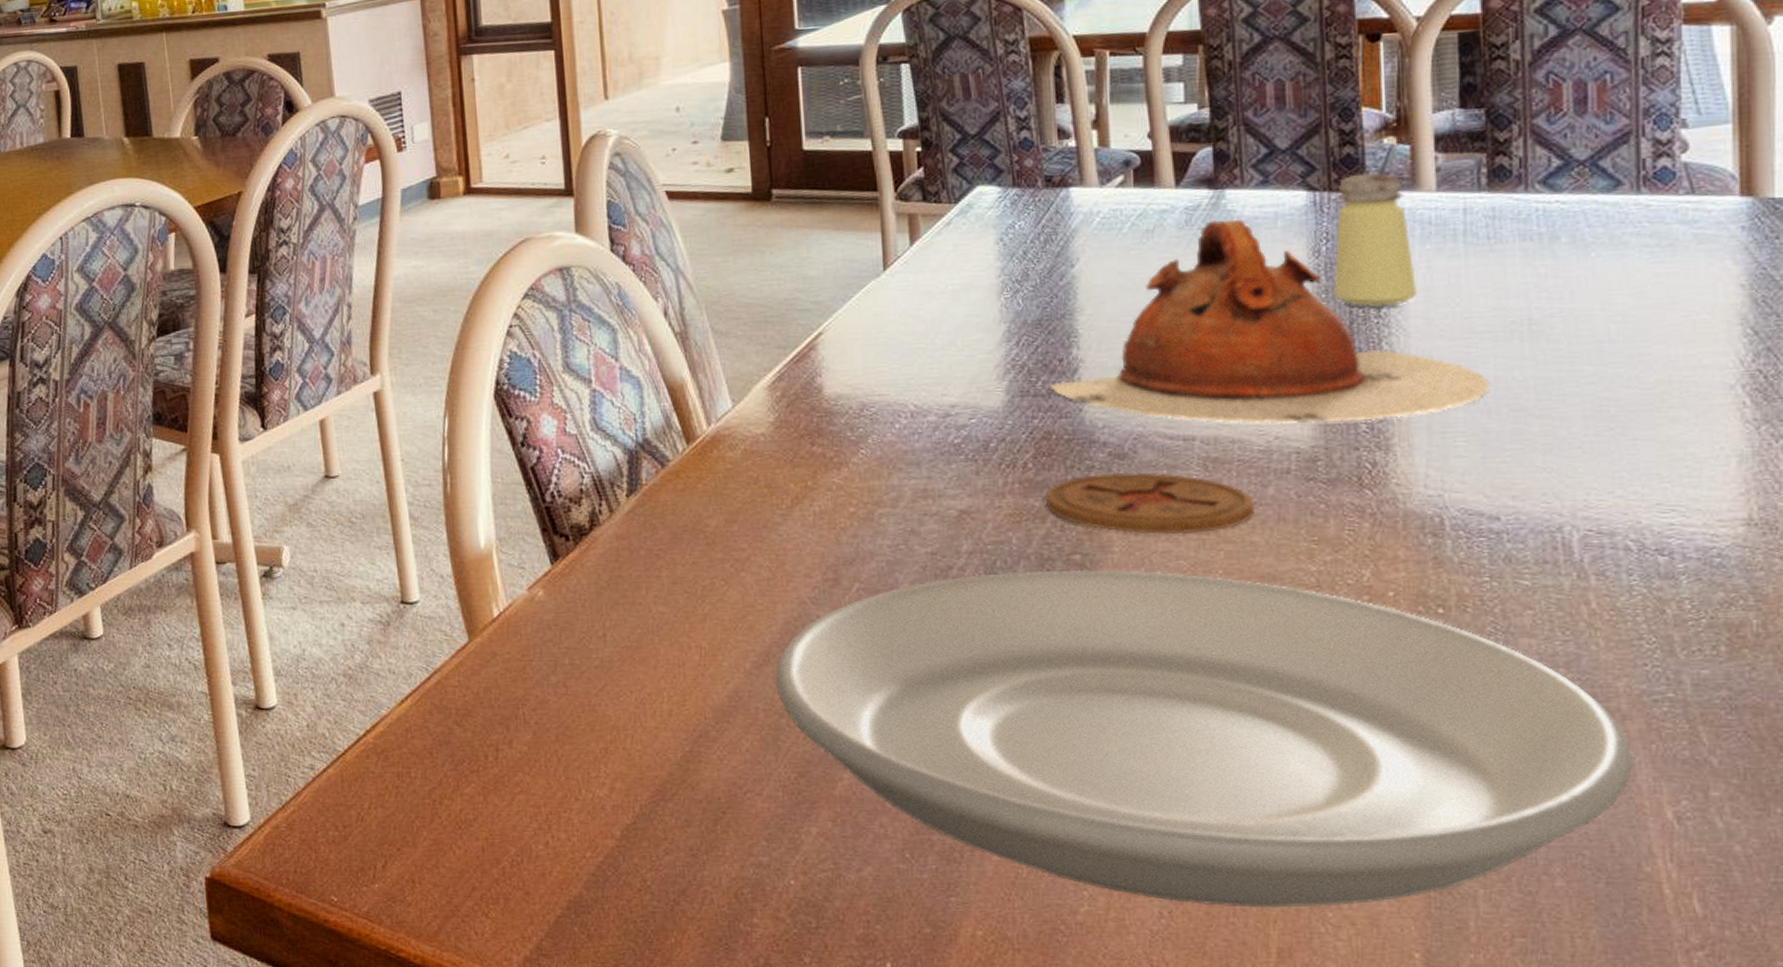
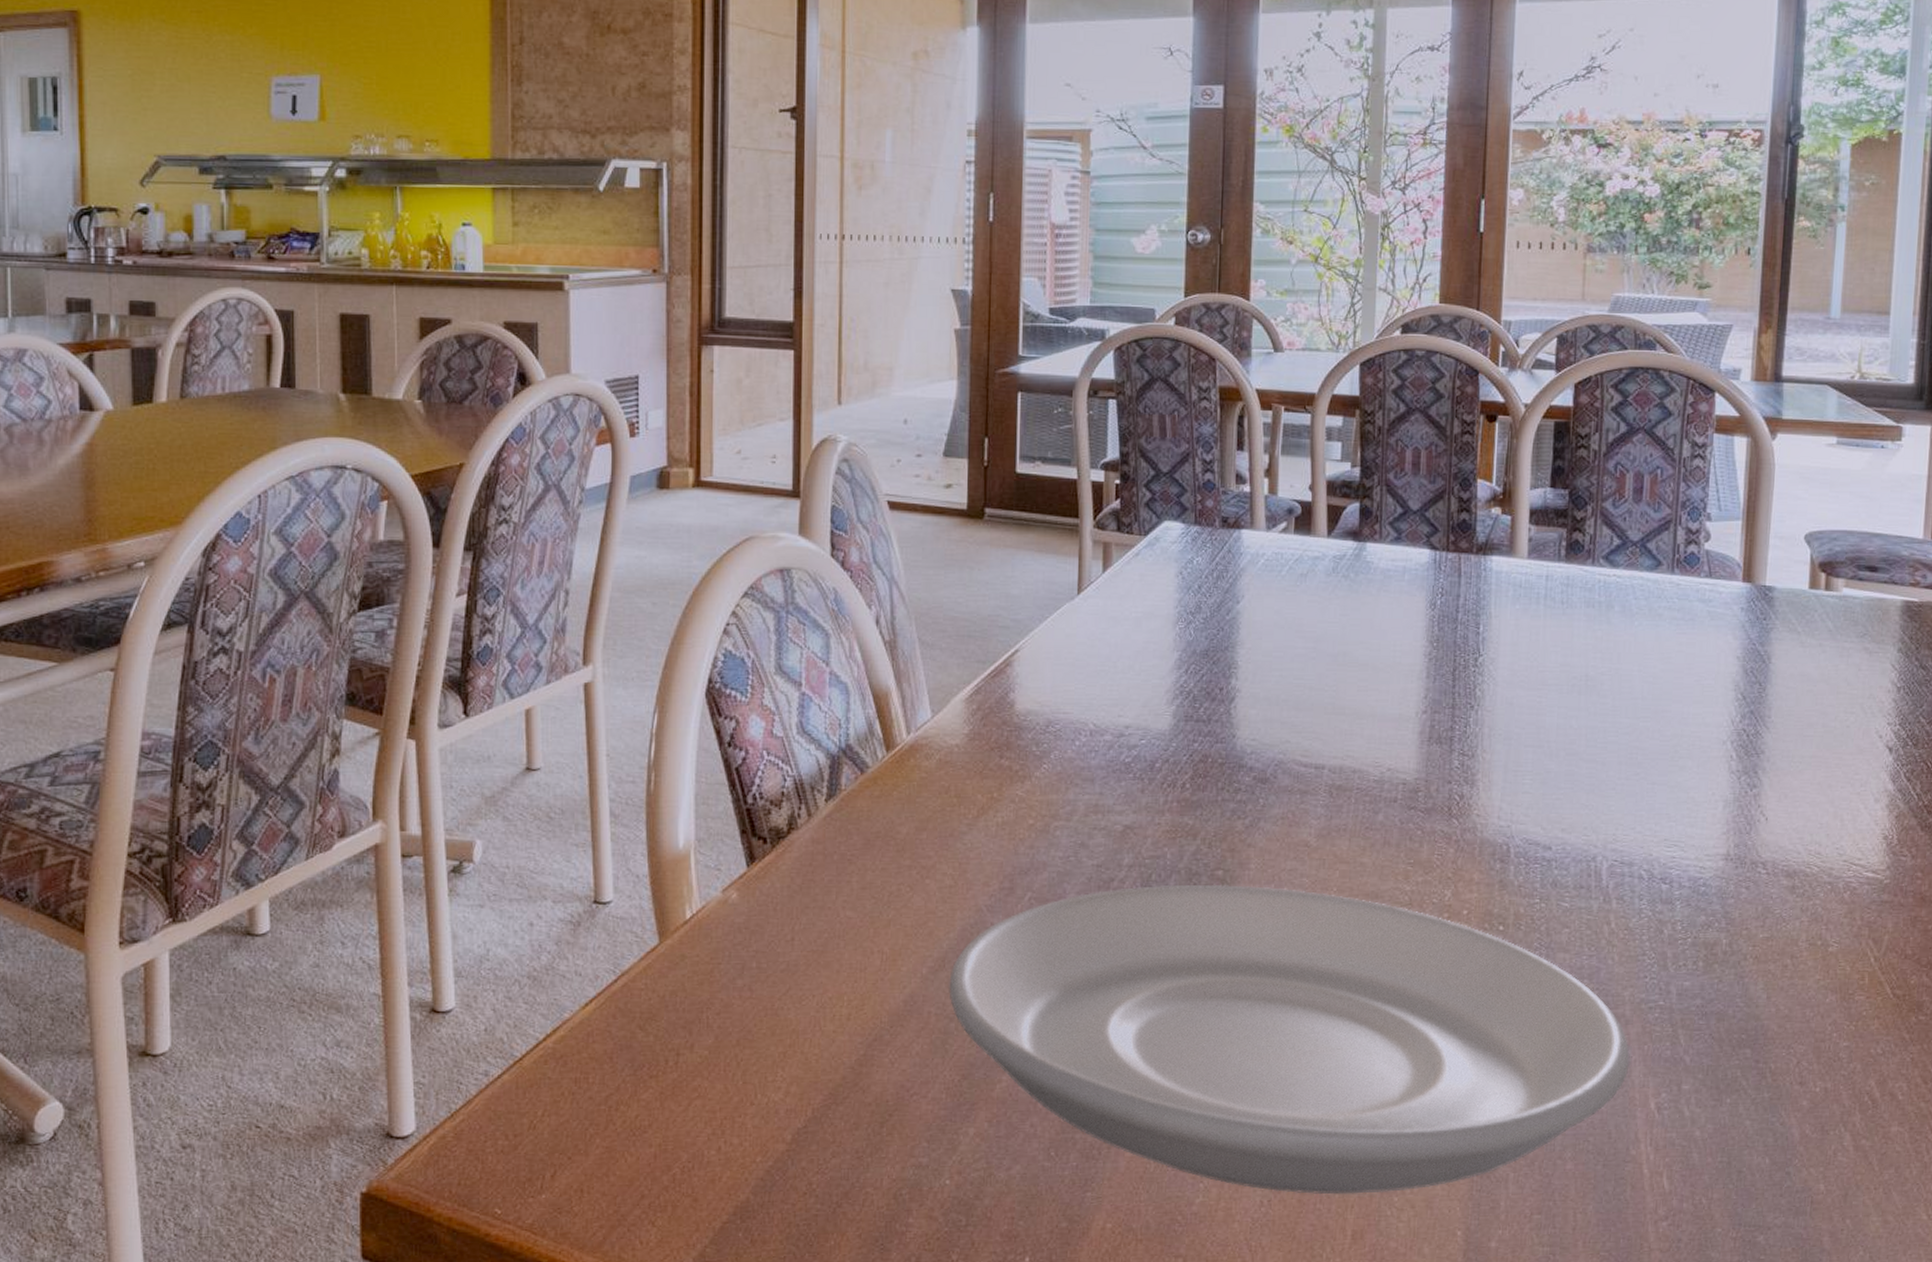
coaster: present [1046,472,1255,535] -> none [1198,795,1367,855]
teapot: present [1049,219,1490,424] -> none [1209,570,1554,758]
saltshaker: present [1332,172,1416,307] -> none [1442,538,1506,657]

